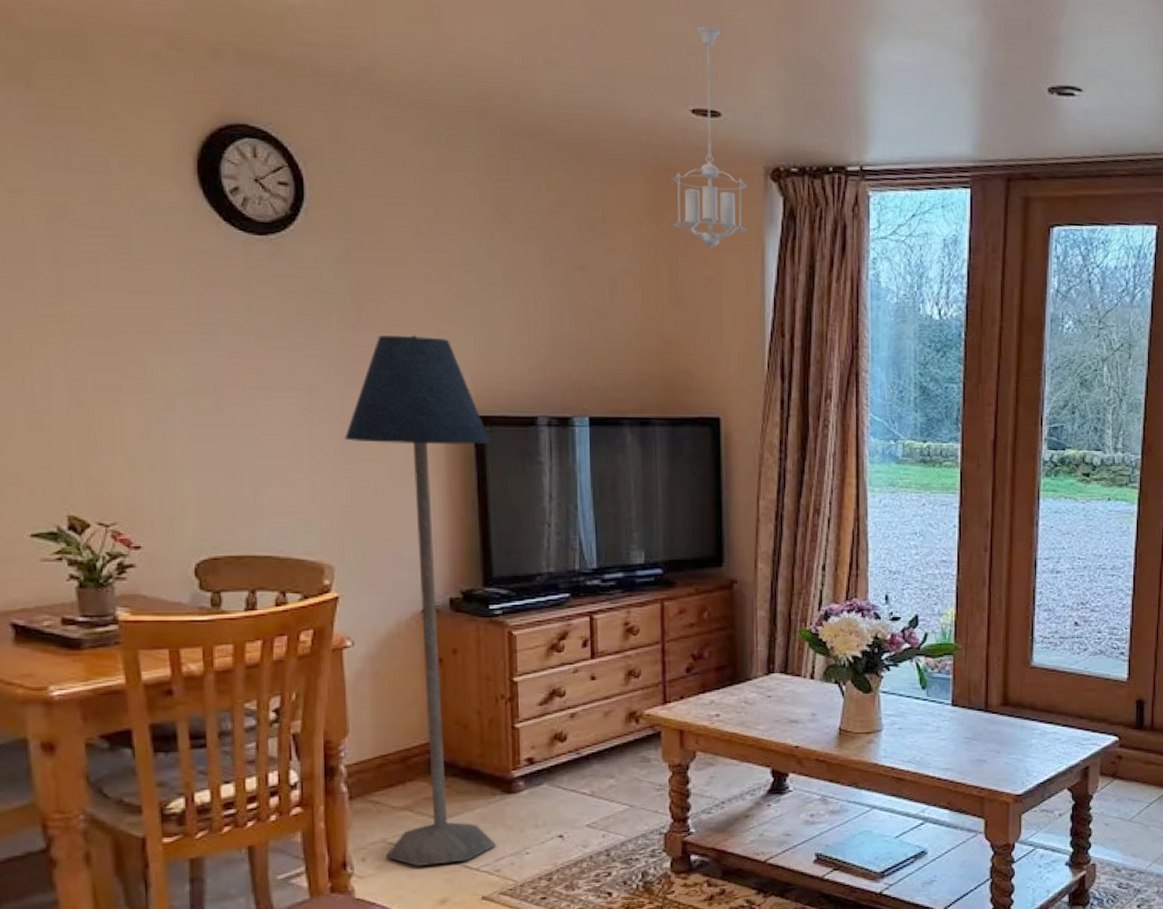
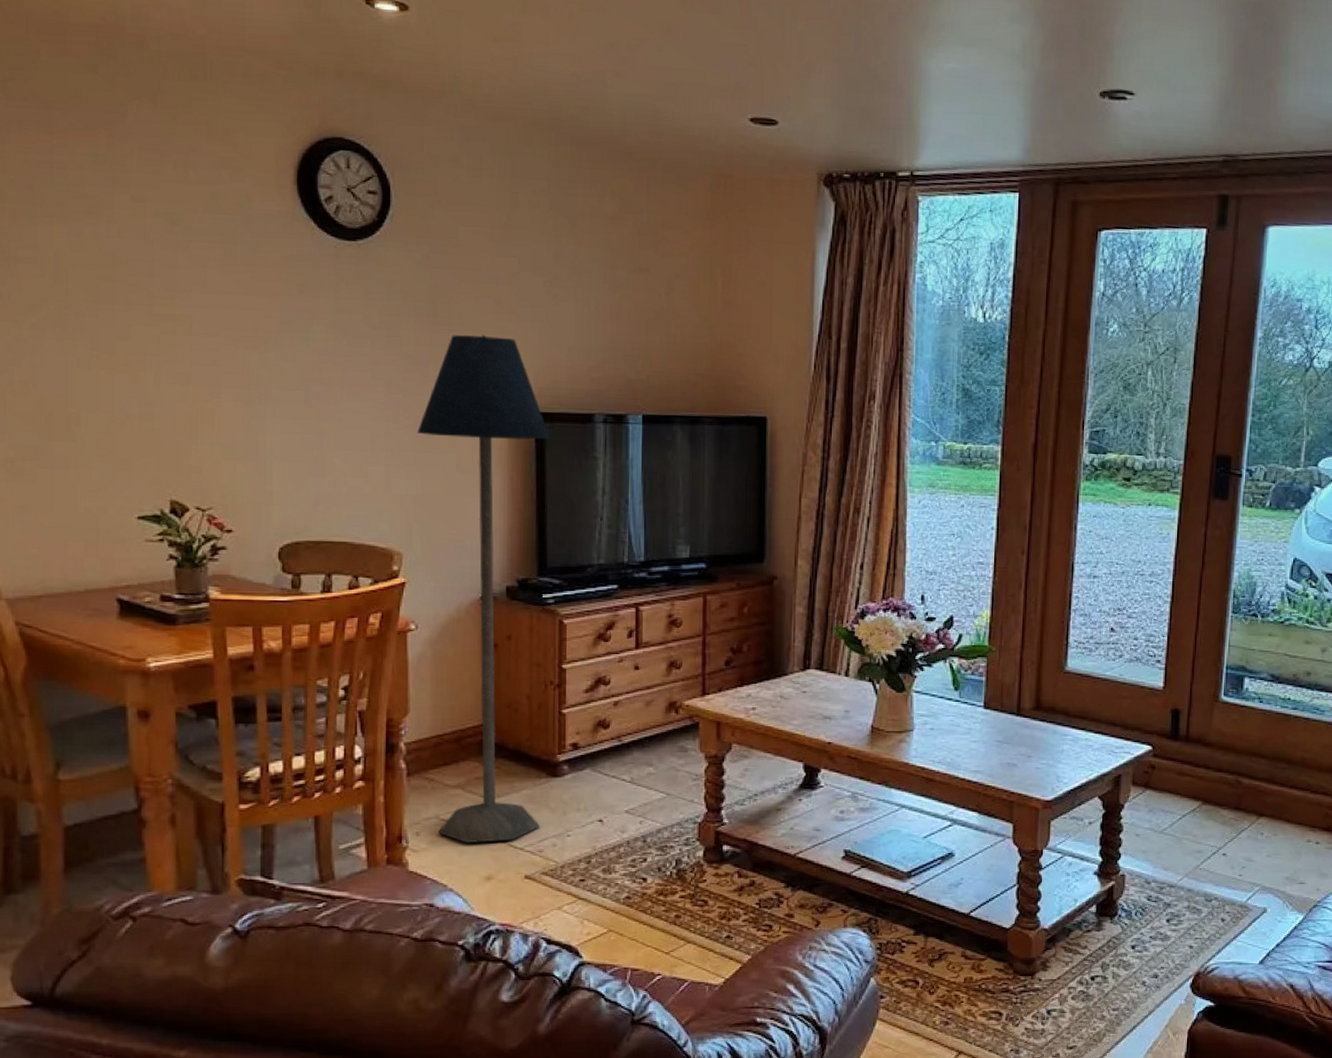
pendant light: present [672,26,748,250] -> none [727,38,801,254]

